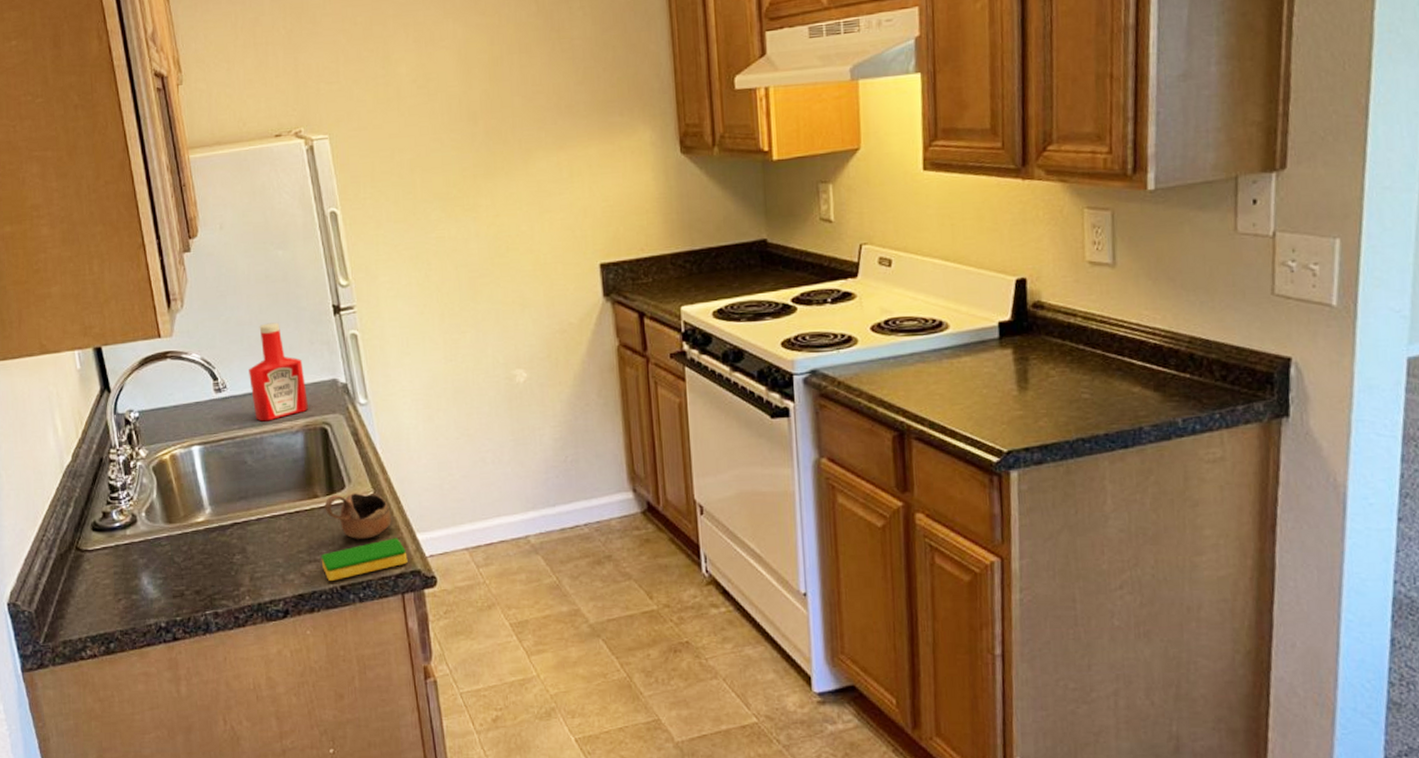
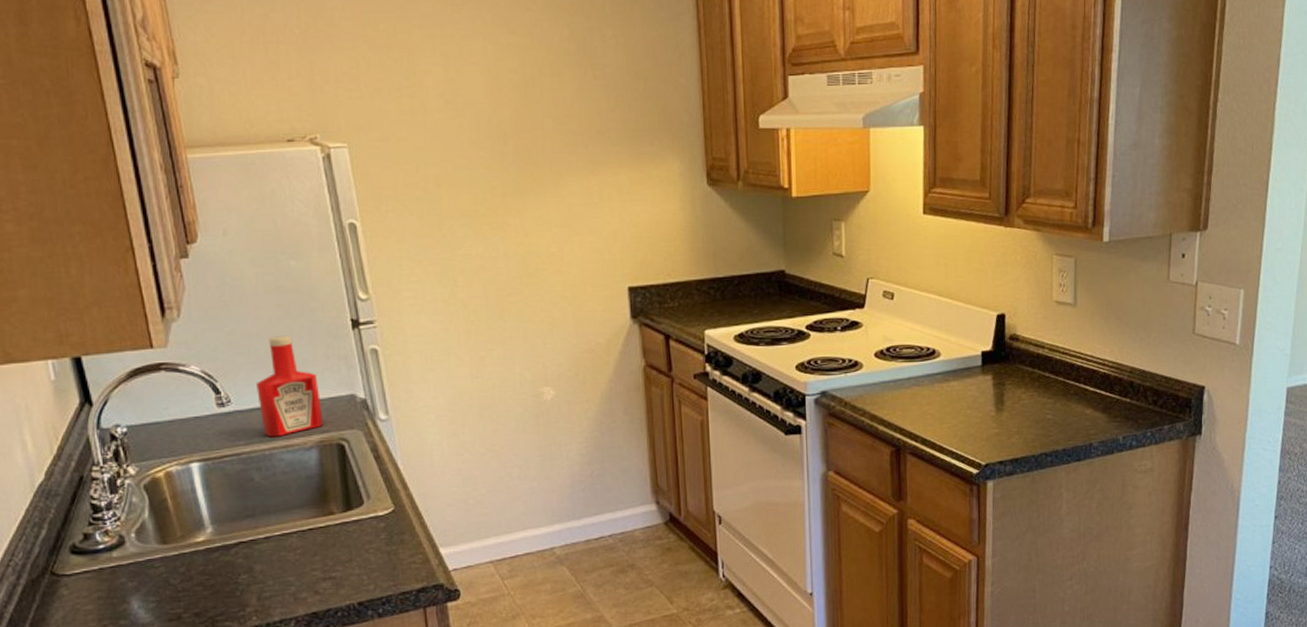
dish sponge: present [321,538,408,581] -> none [336,553,430,598]
cup: present [324,493,391,539] -> none [341,509,413,555]

